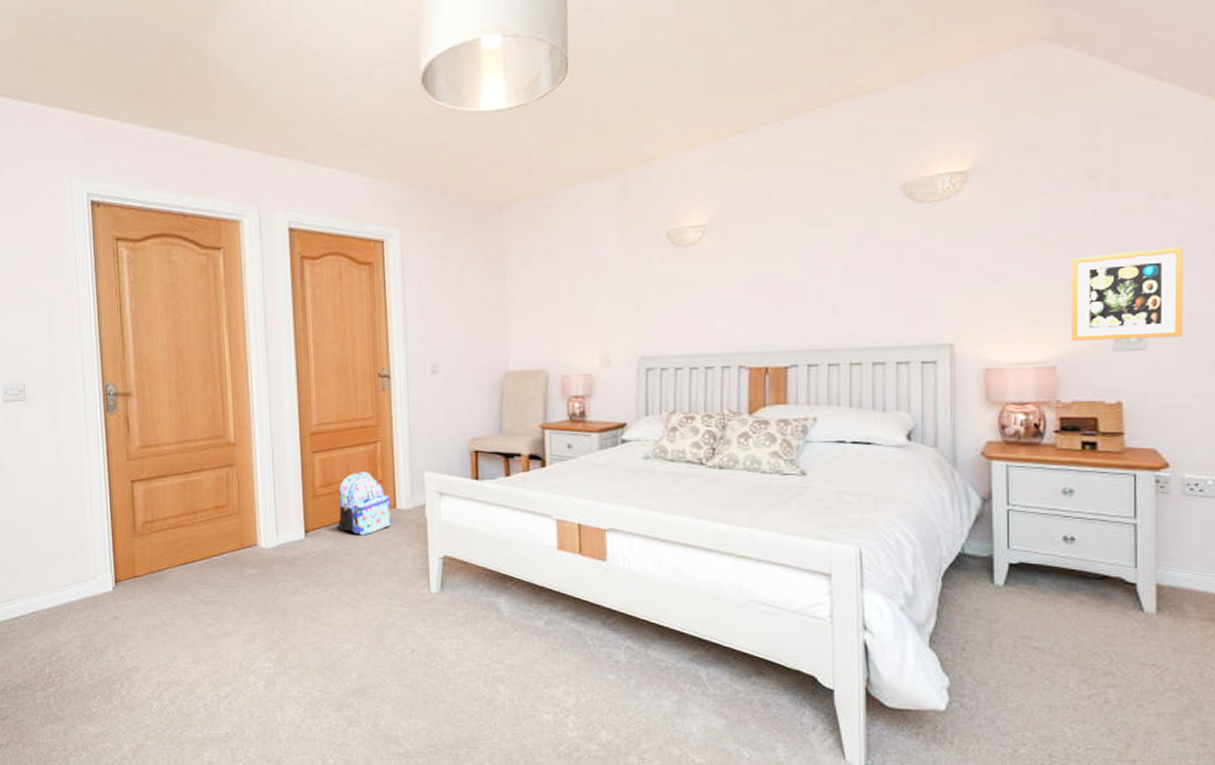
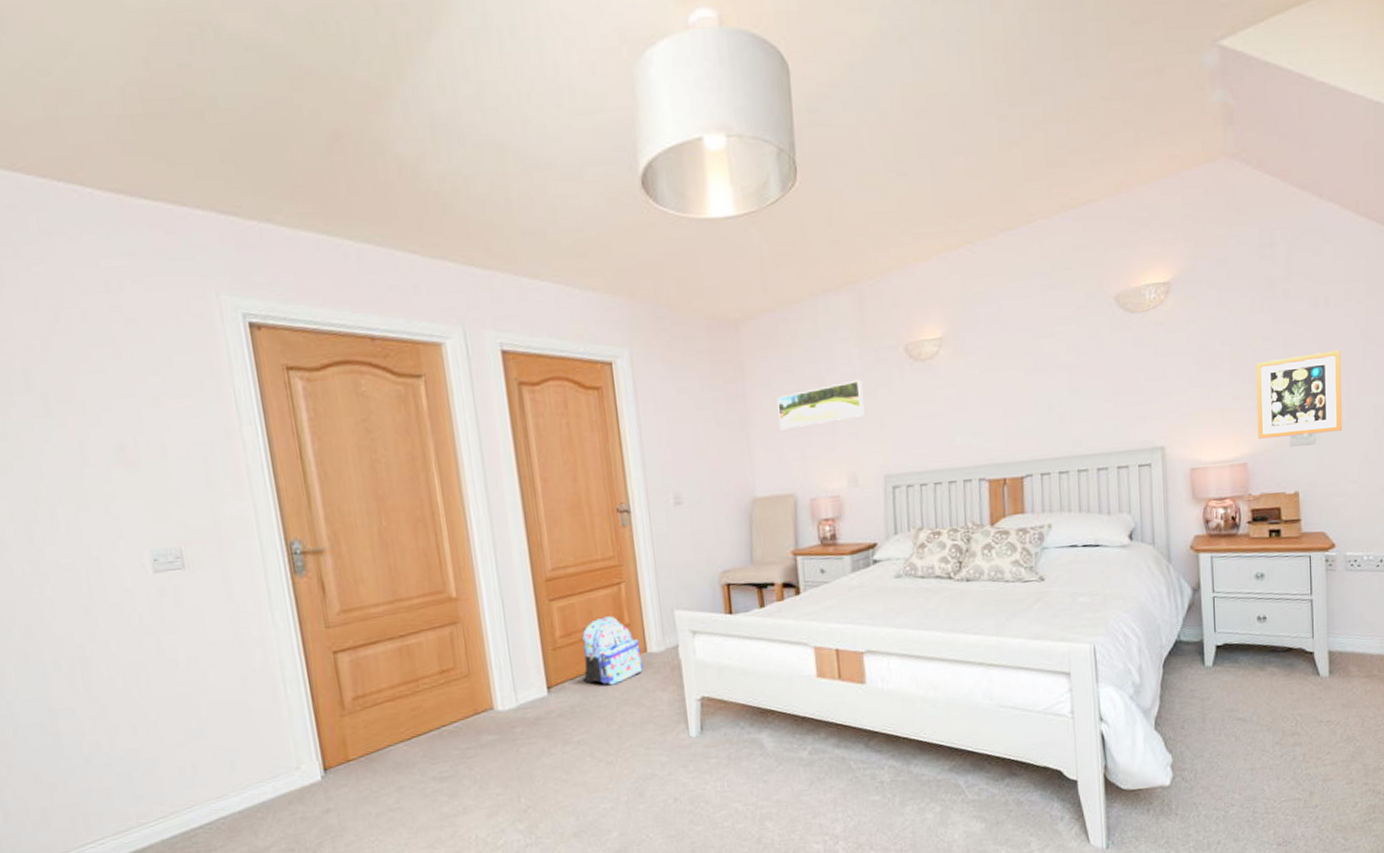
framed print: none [535,263,621,309] -> present [777,379,865,430]

